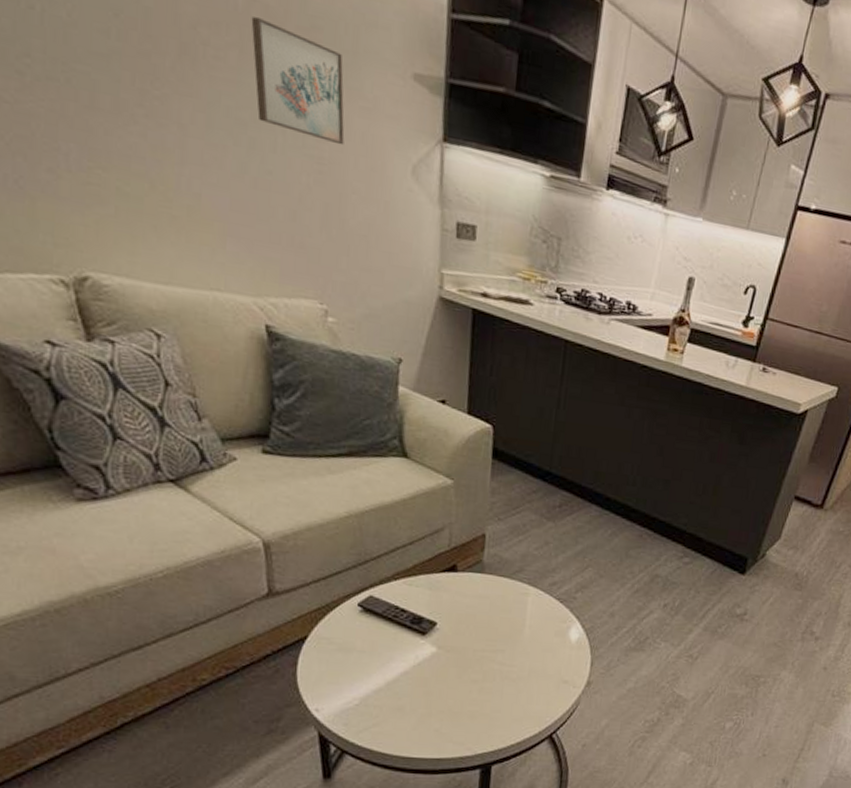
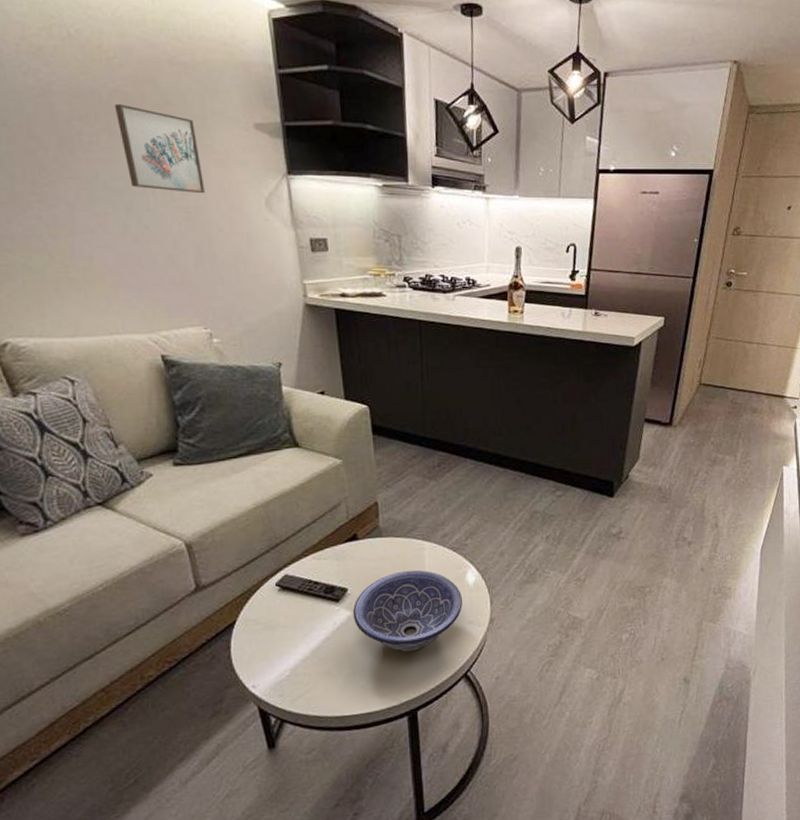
decorative bowl: none [438,614,561,702] -> present [352,570,462,652]

